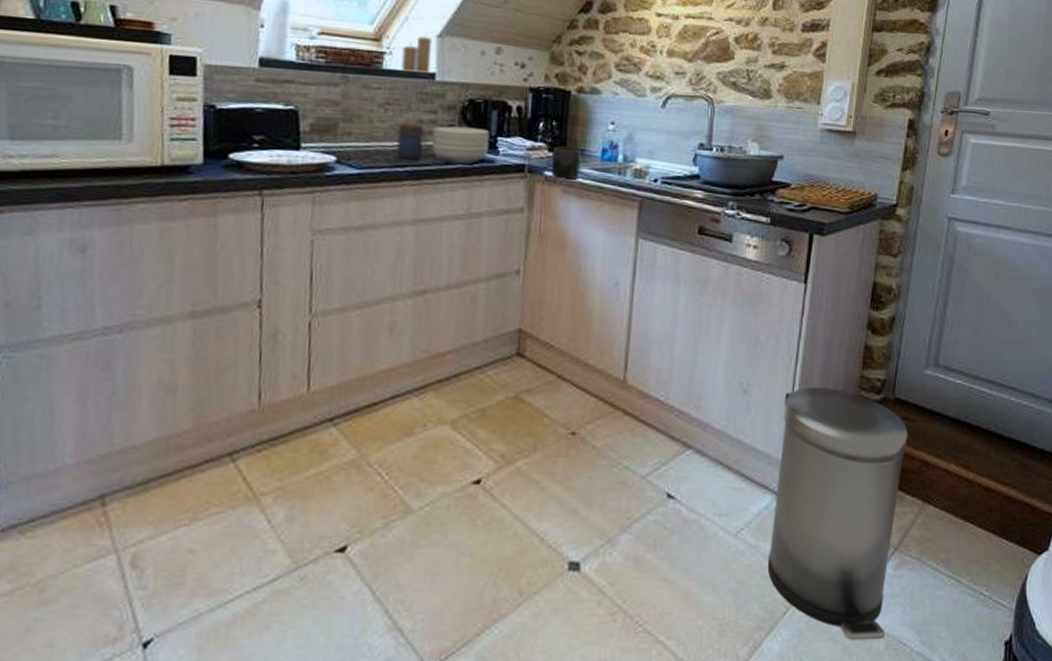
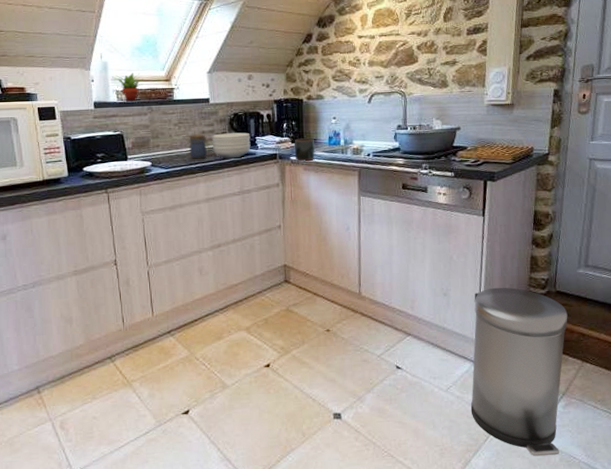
succulent plant: none [293,21,341,64] -> present [112,72,144,102]
candle: present [401,34,433,74] -> none [185,72,206,100]

